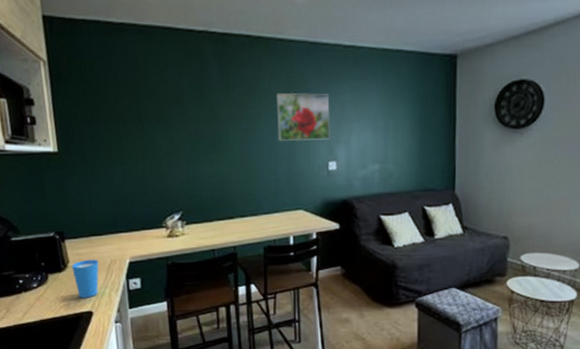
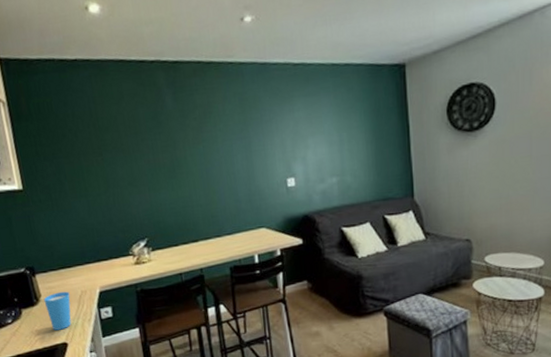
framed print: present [276,92,331,141] -> none [231,112,287,162]

